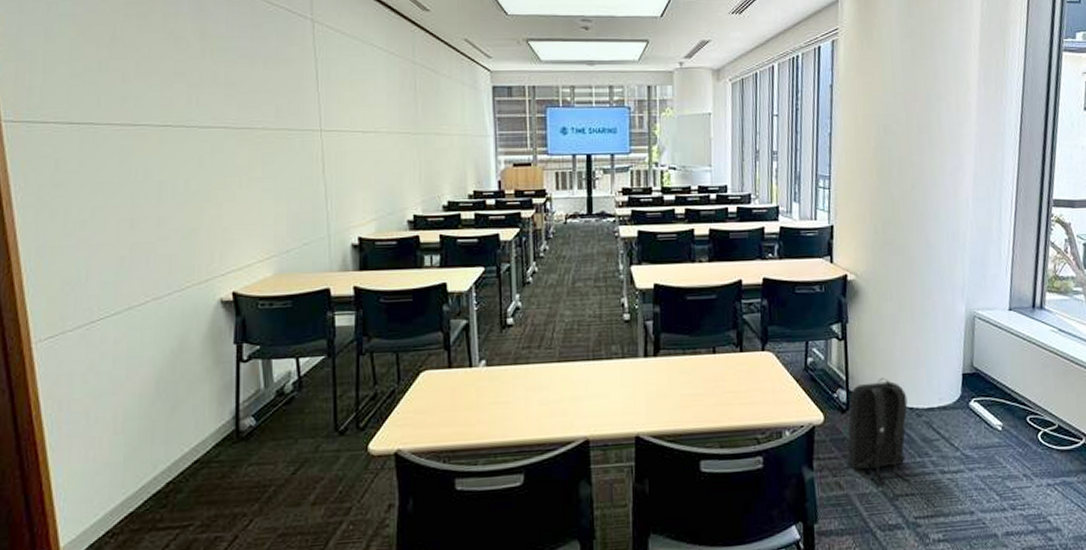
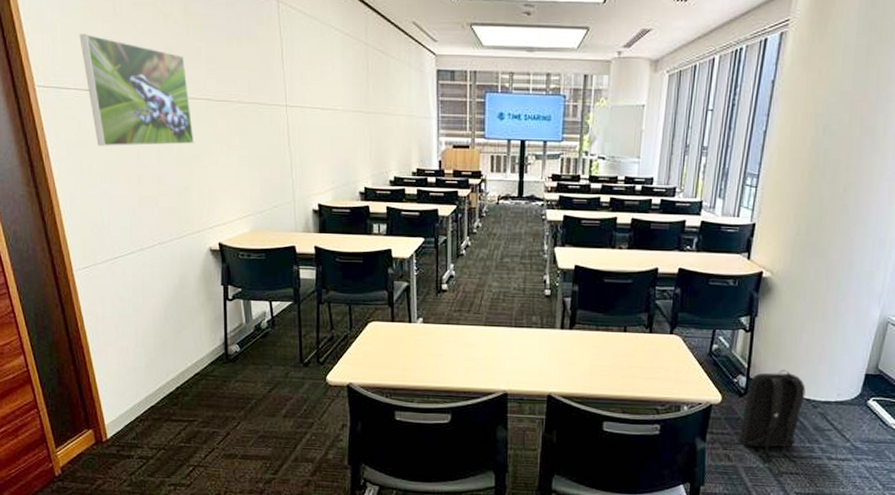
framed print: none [66,61,207,187] -> present [79,34,195,146]

